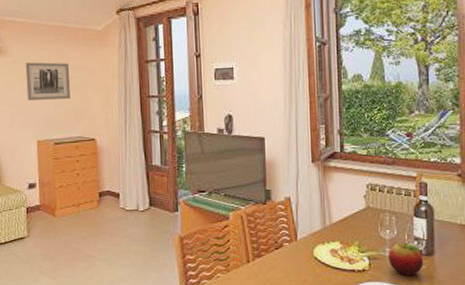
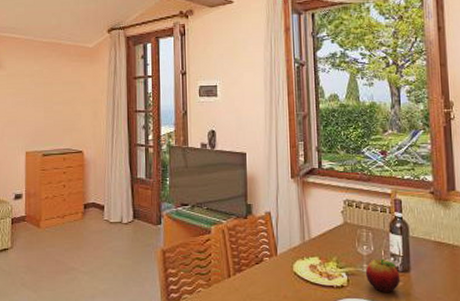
wall art: present [25,62,70,101] -> none [18,76,61,113]

